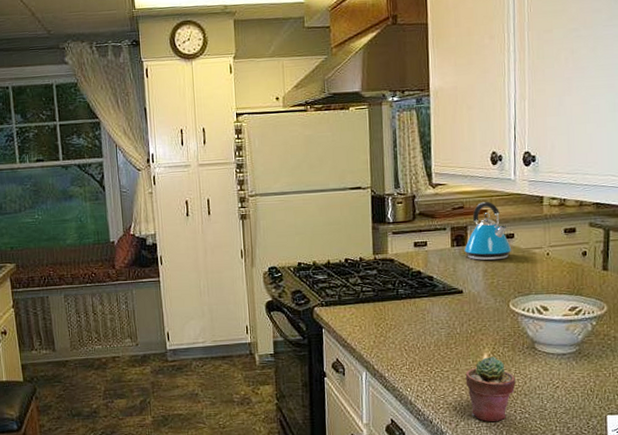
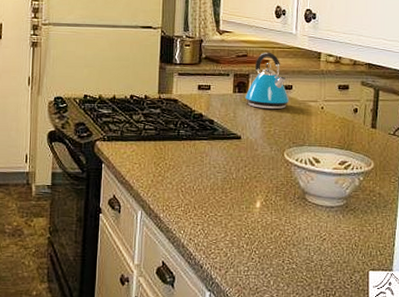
potted succulent: present [465,356,516,422] -> none [238,204,285,271]

